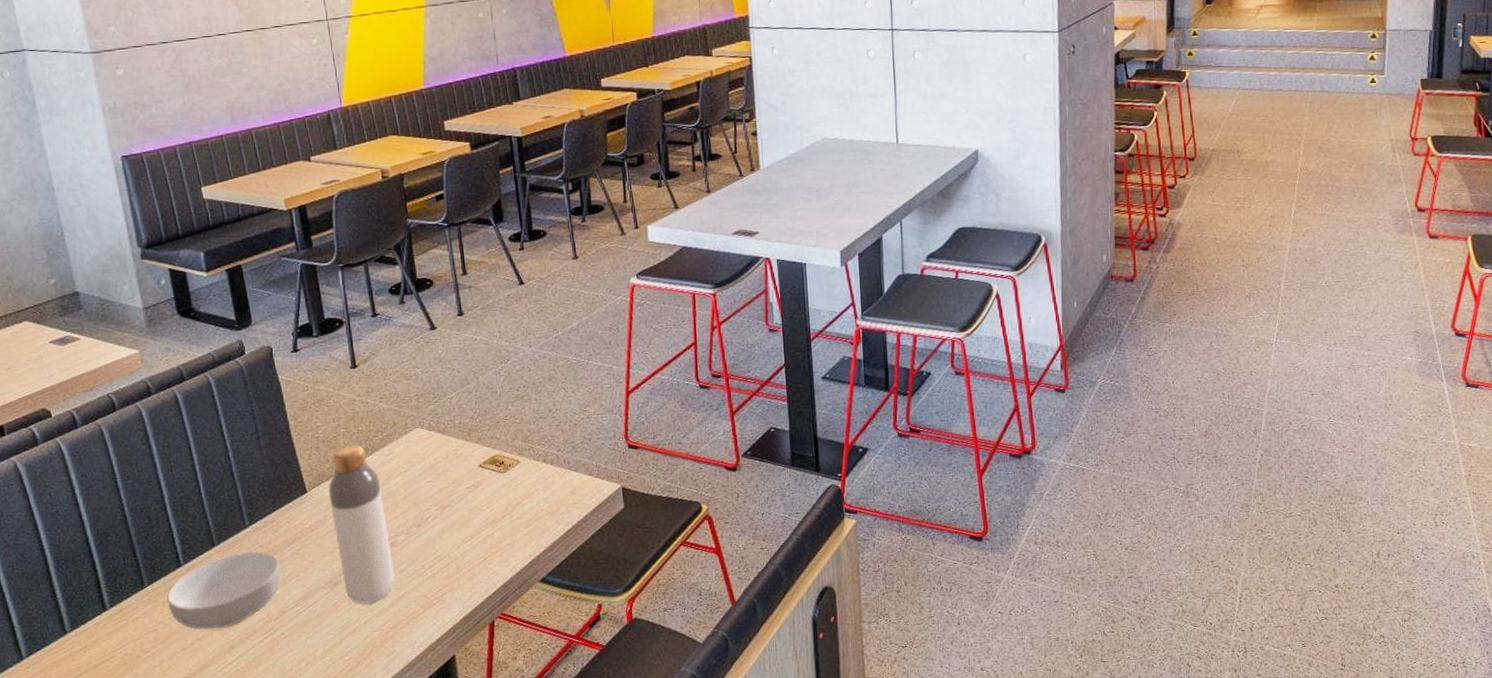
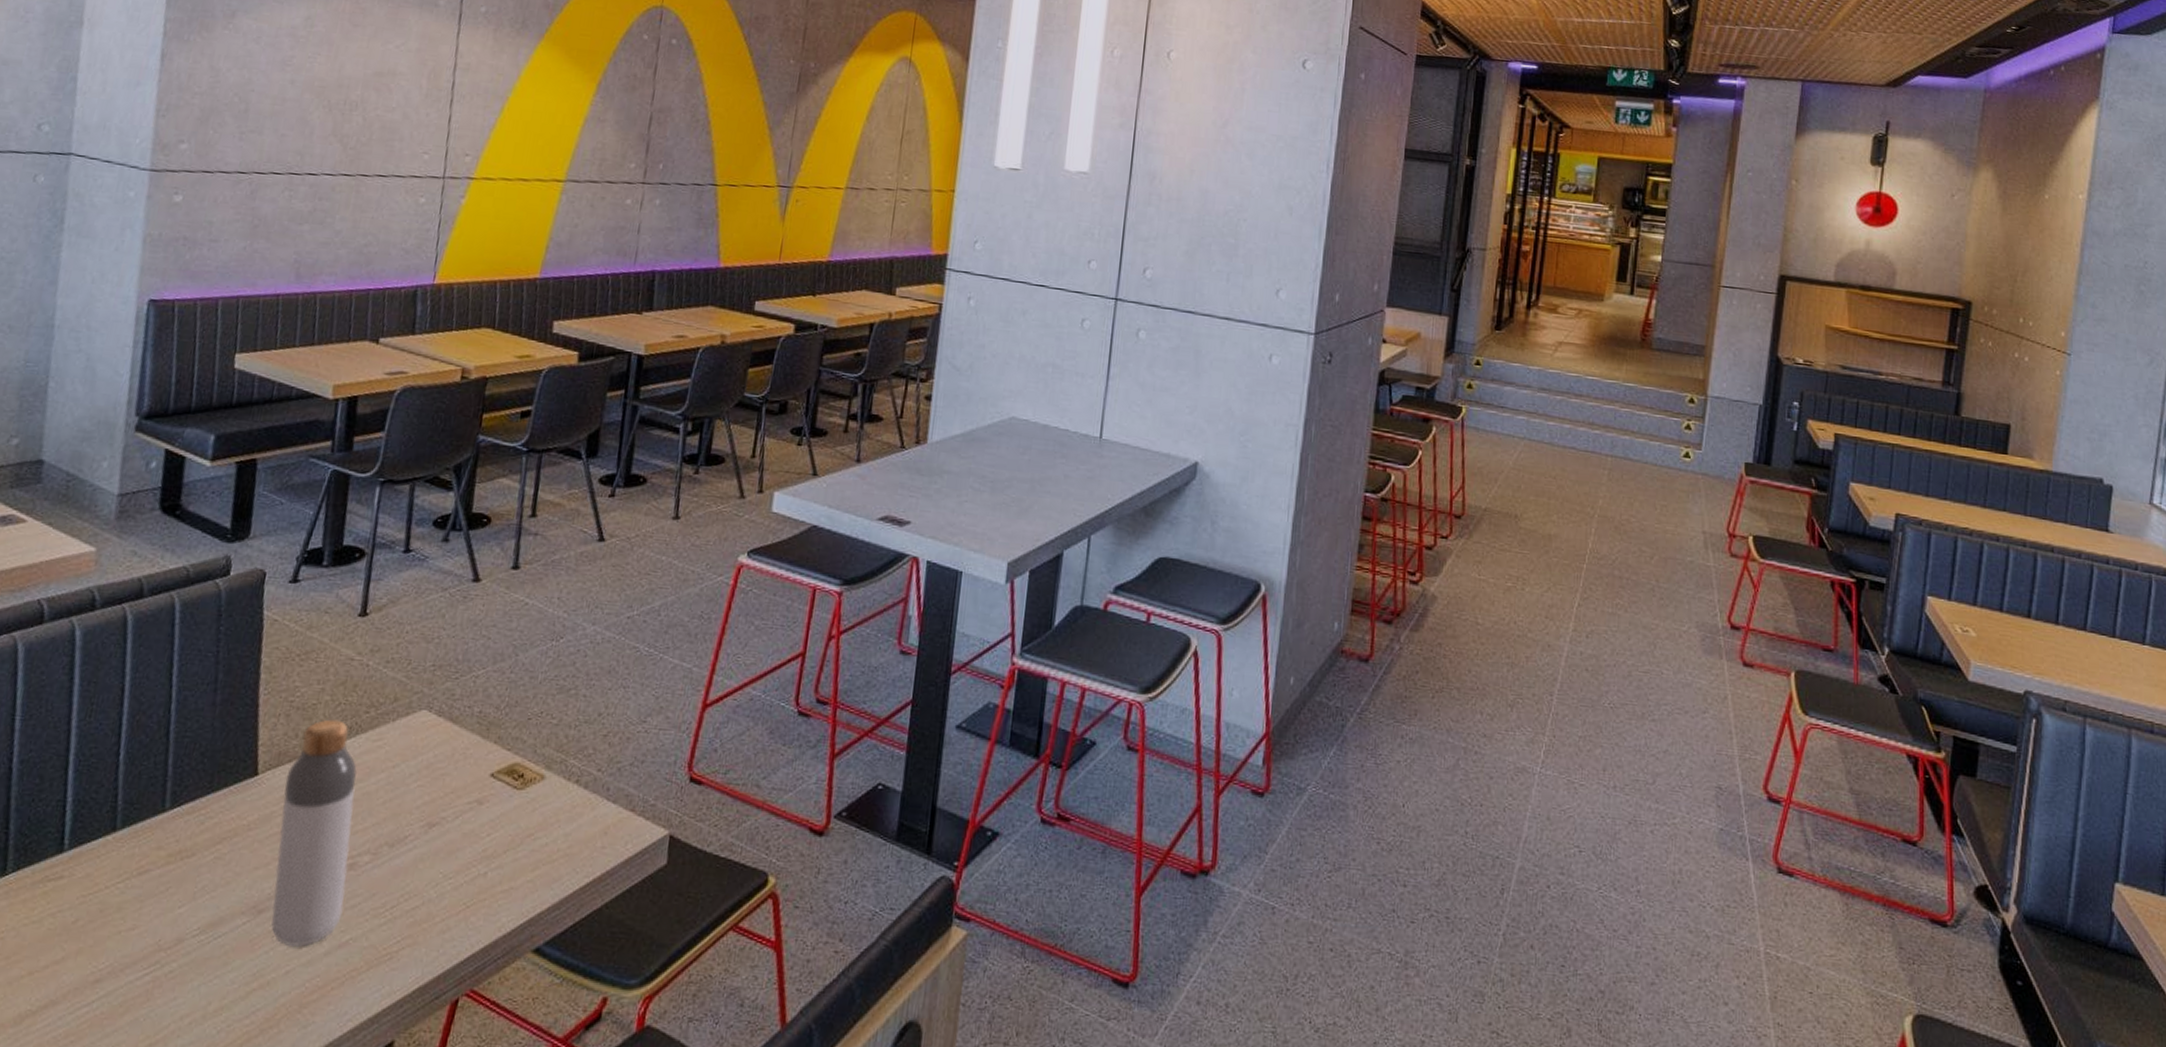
cereal bowl: present [167,551,282,630] -> none [28,844,196,951]

